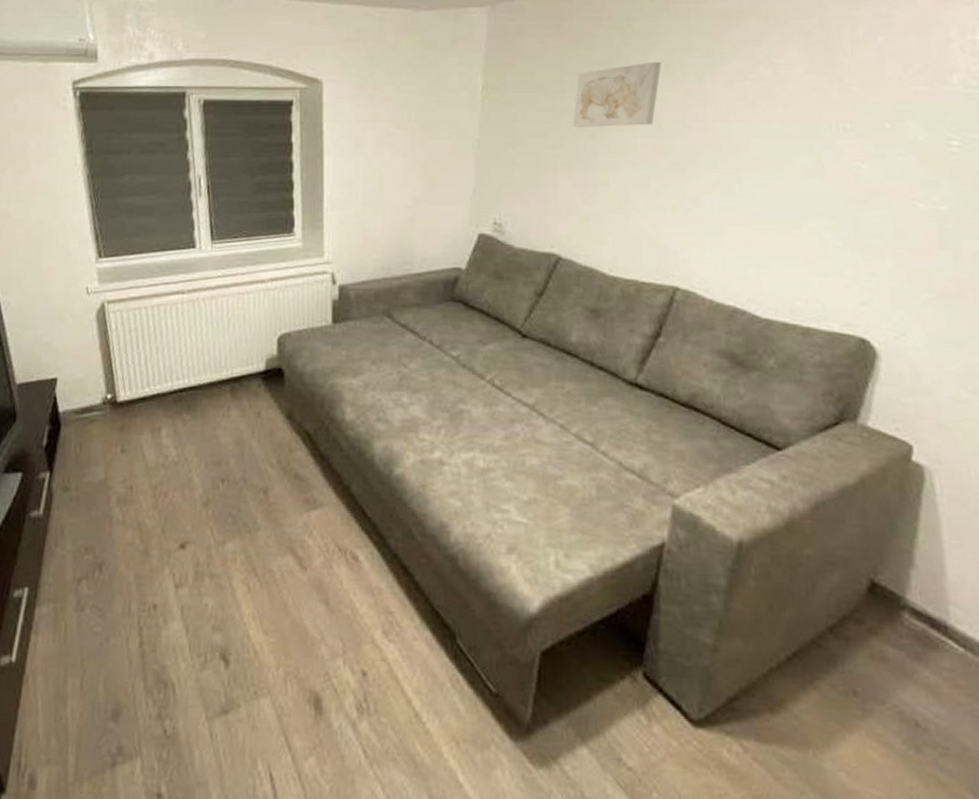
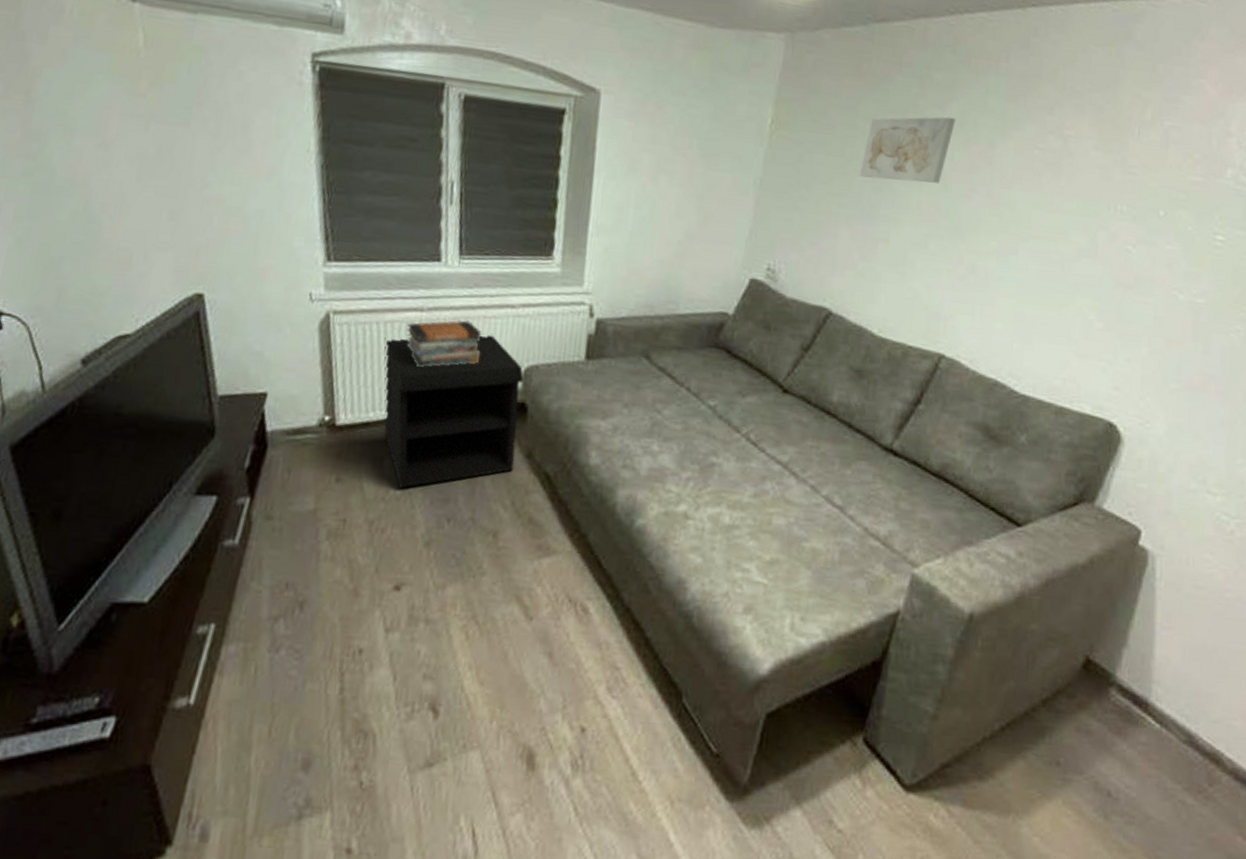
nightstand: none [152,307,278,455] -> present [384,332,524,488]
book stack: none [171,298,238,345] -> present [406,320,482,368]

